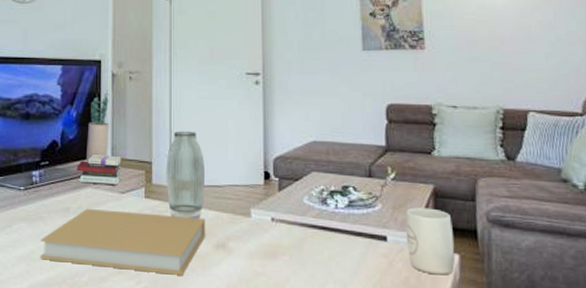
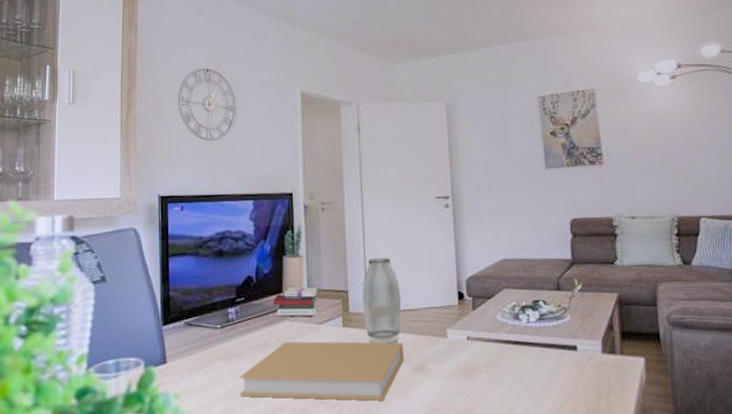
mug: present [406,207,455,275] -> none [593,315,641,379]

